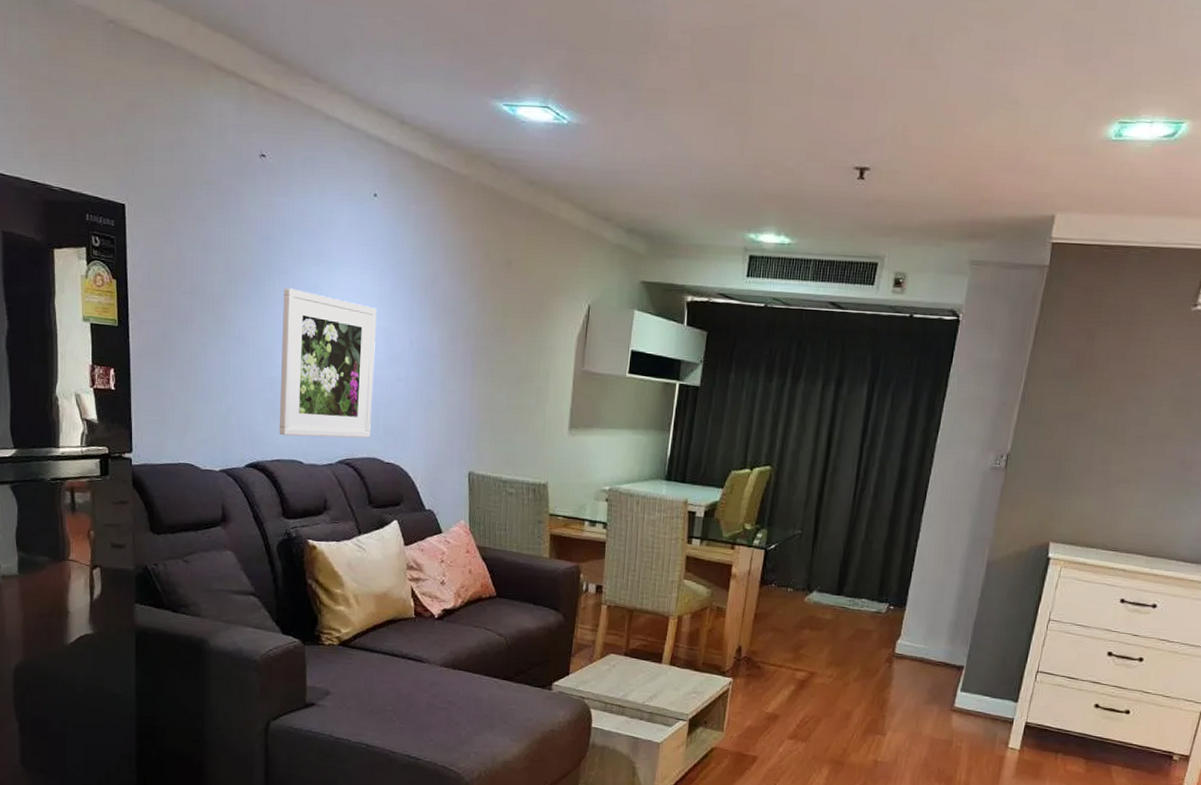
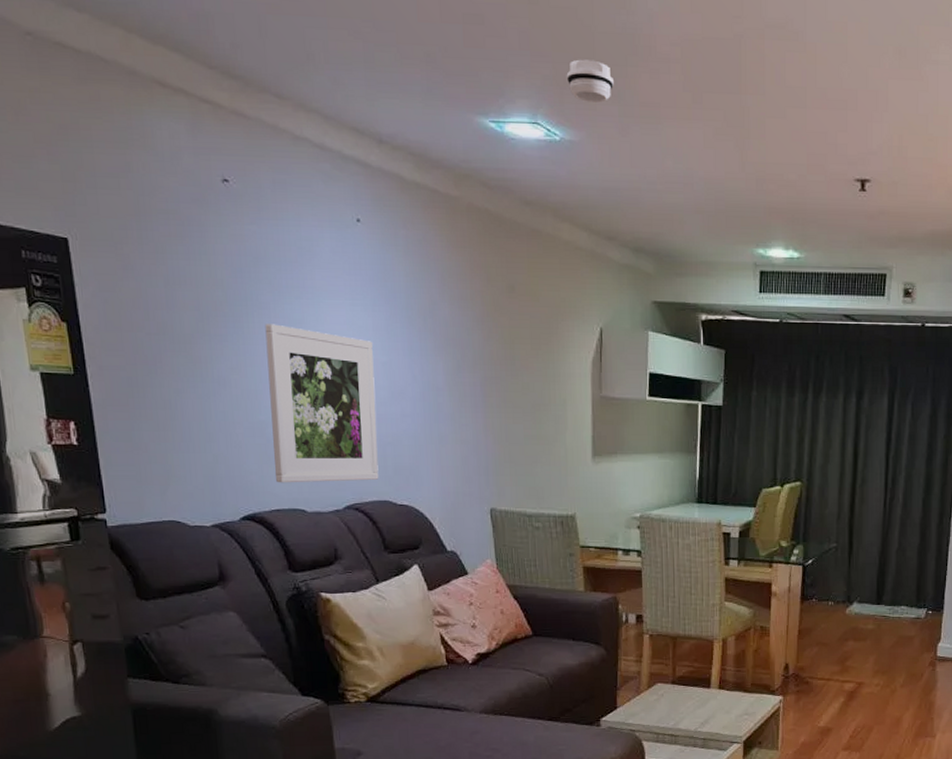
smoke detector: none [579,46,625,88] -> present [566,59,615,103]

